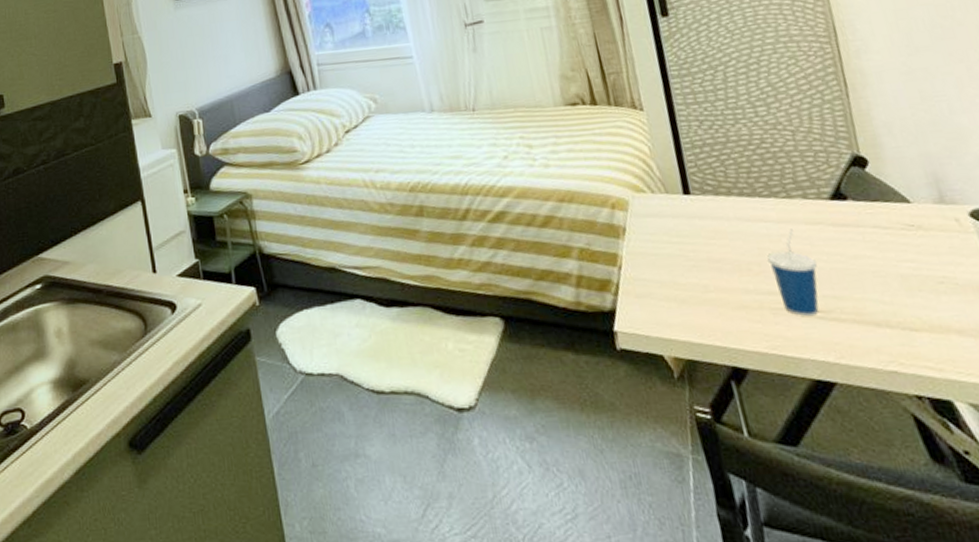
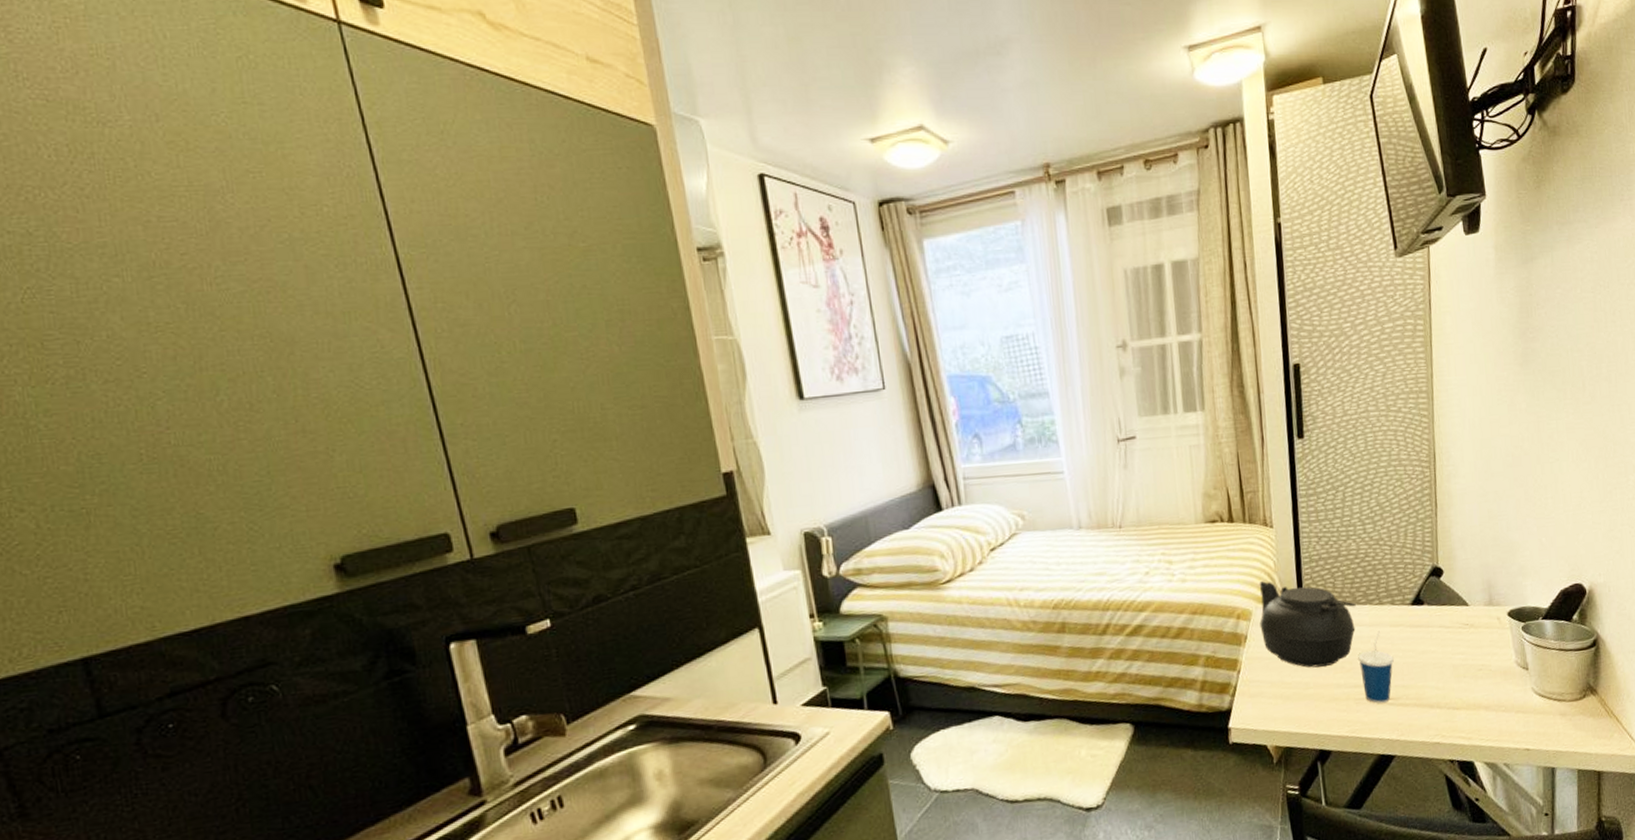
teapot: none [633,168,760,269] -> present [1259,581,1357,668]

